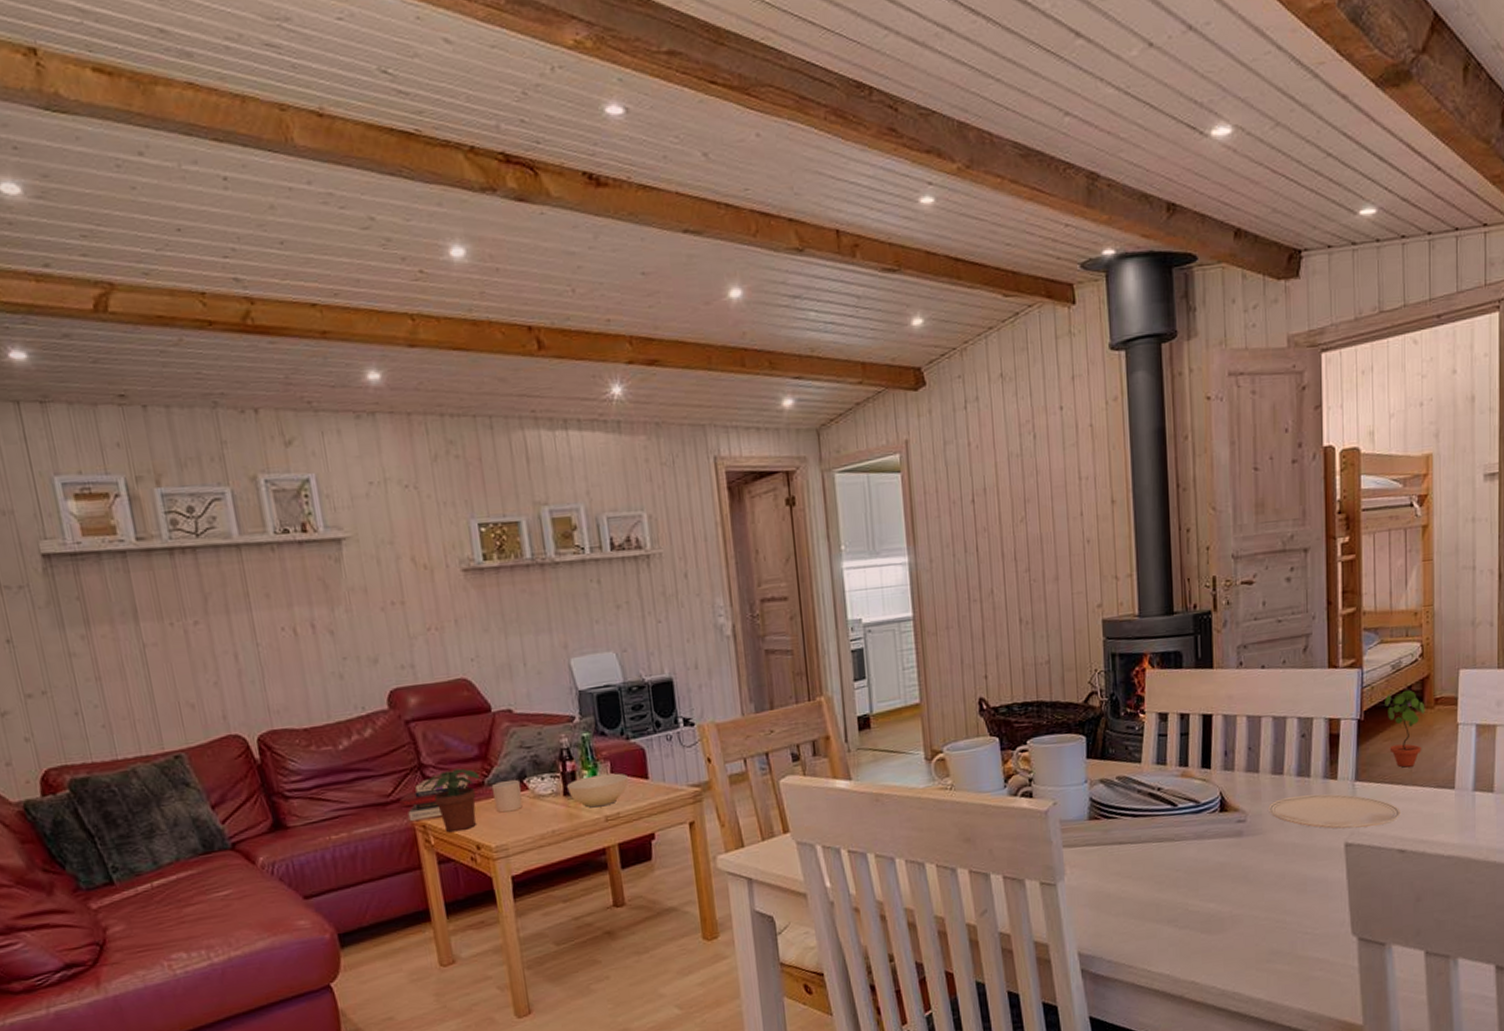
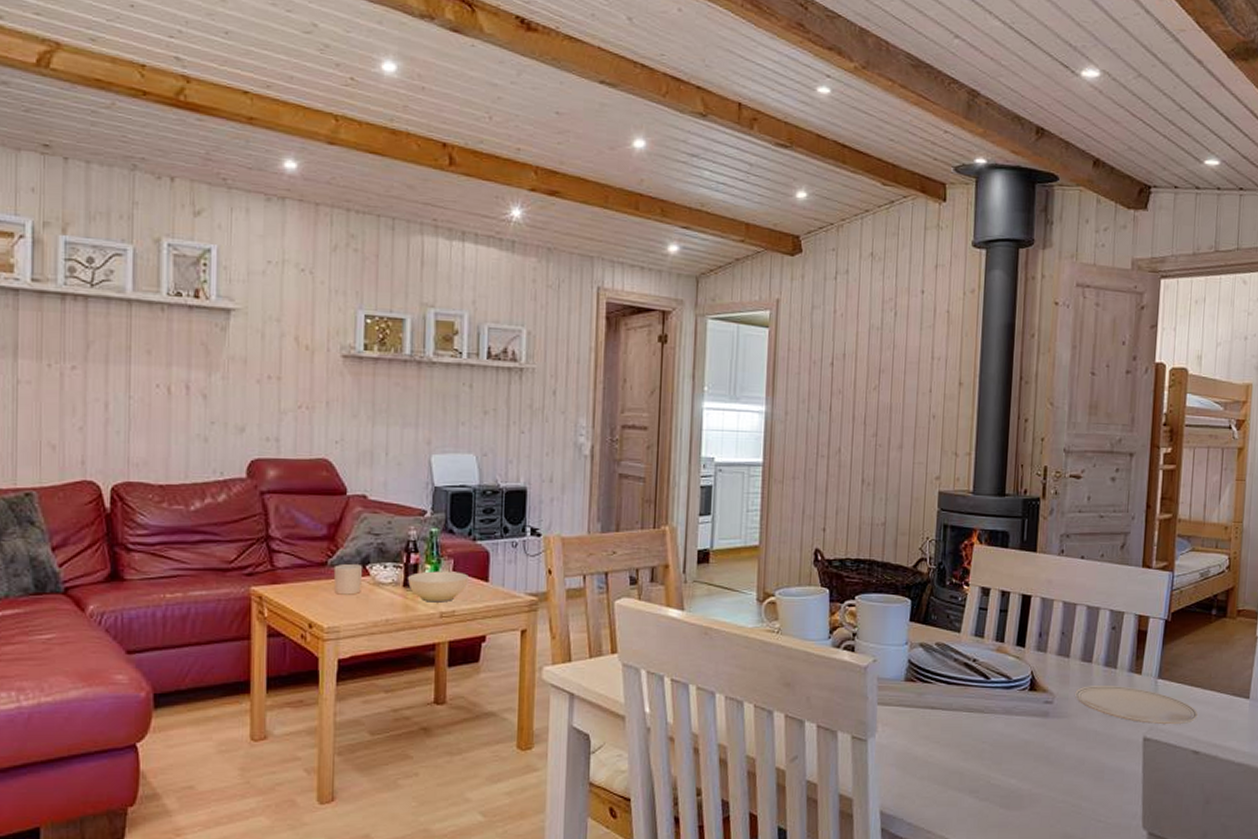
books: present [399,774,469,822] -> none [240,551,313,592]
potted plant: present [421,768,480,833] -> none [265,545,324,608]
potted plant: present [1385,690,1425,768] -> none [1191,598,1228,672]

